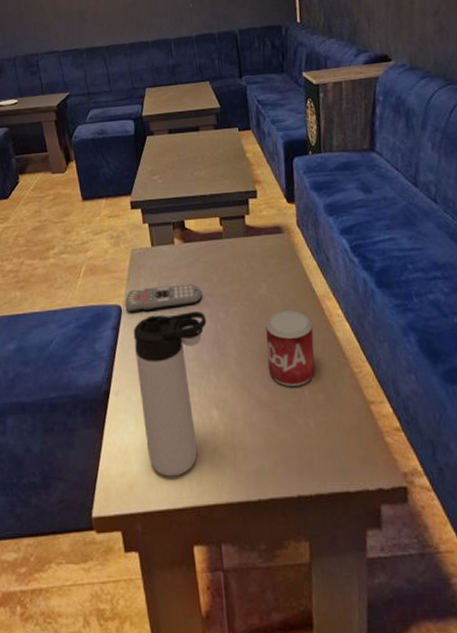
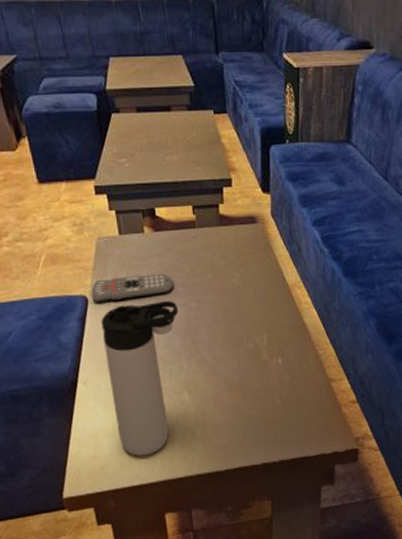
beverage can: present [266,310,315,387] -> none [237,299,283,370]

